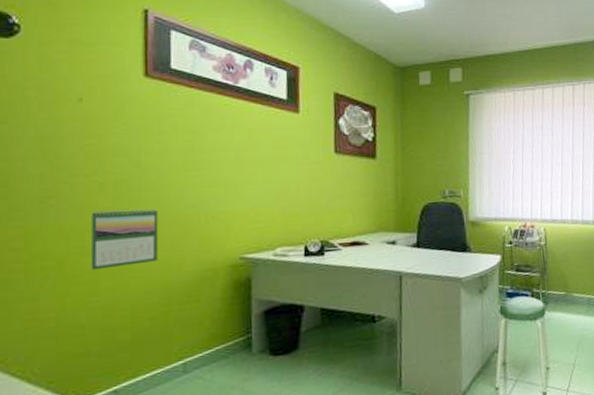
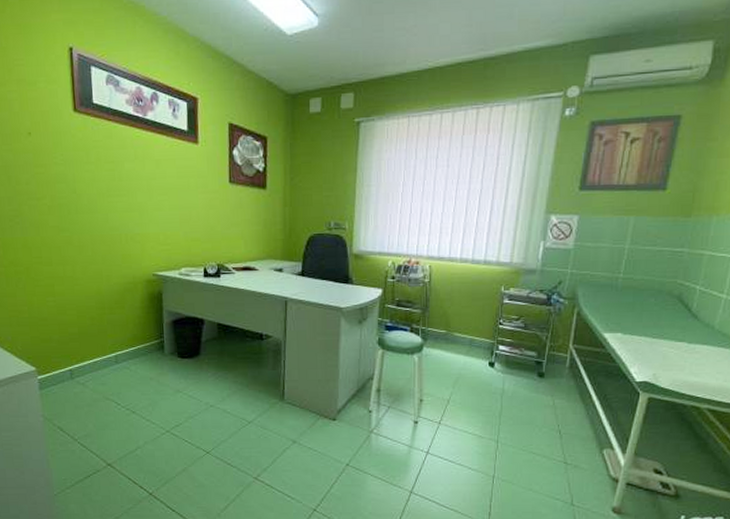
calendar: present [90,208,159,270] -> none [45,228,93,277]

